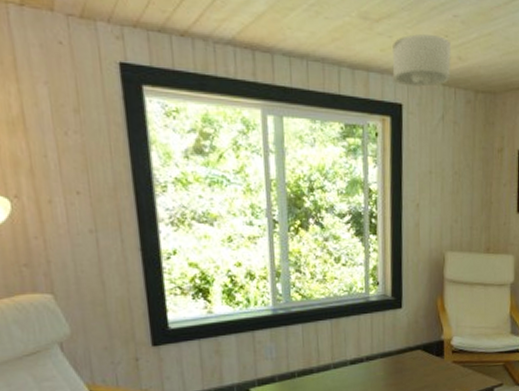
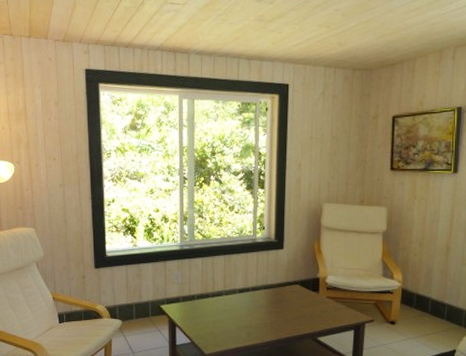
ceiling light: present [392,34,451,87] -> none [281,27,332,70]

